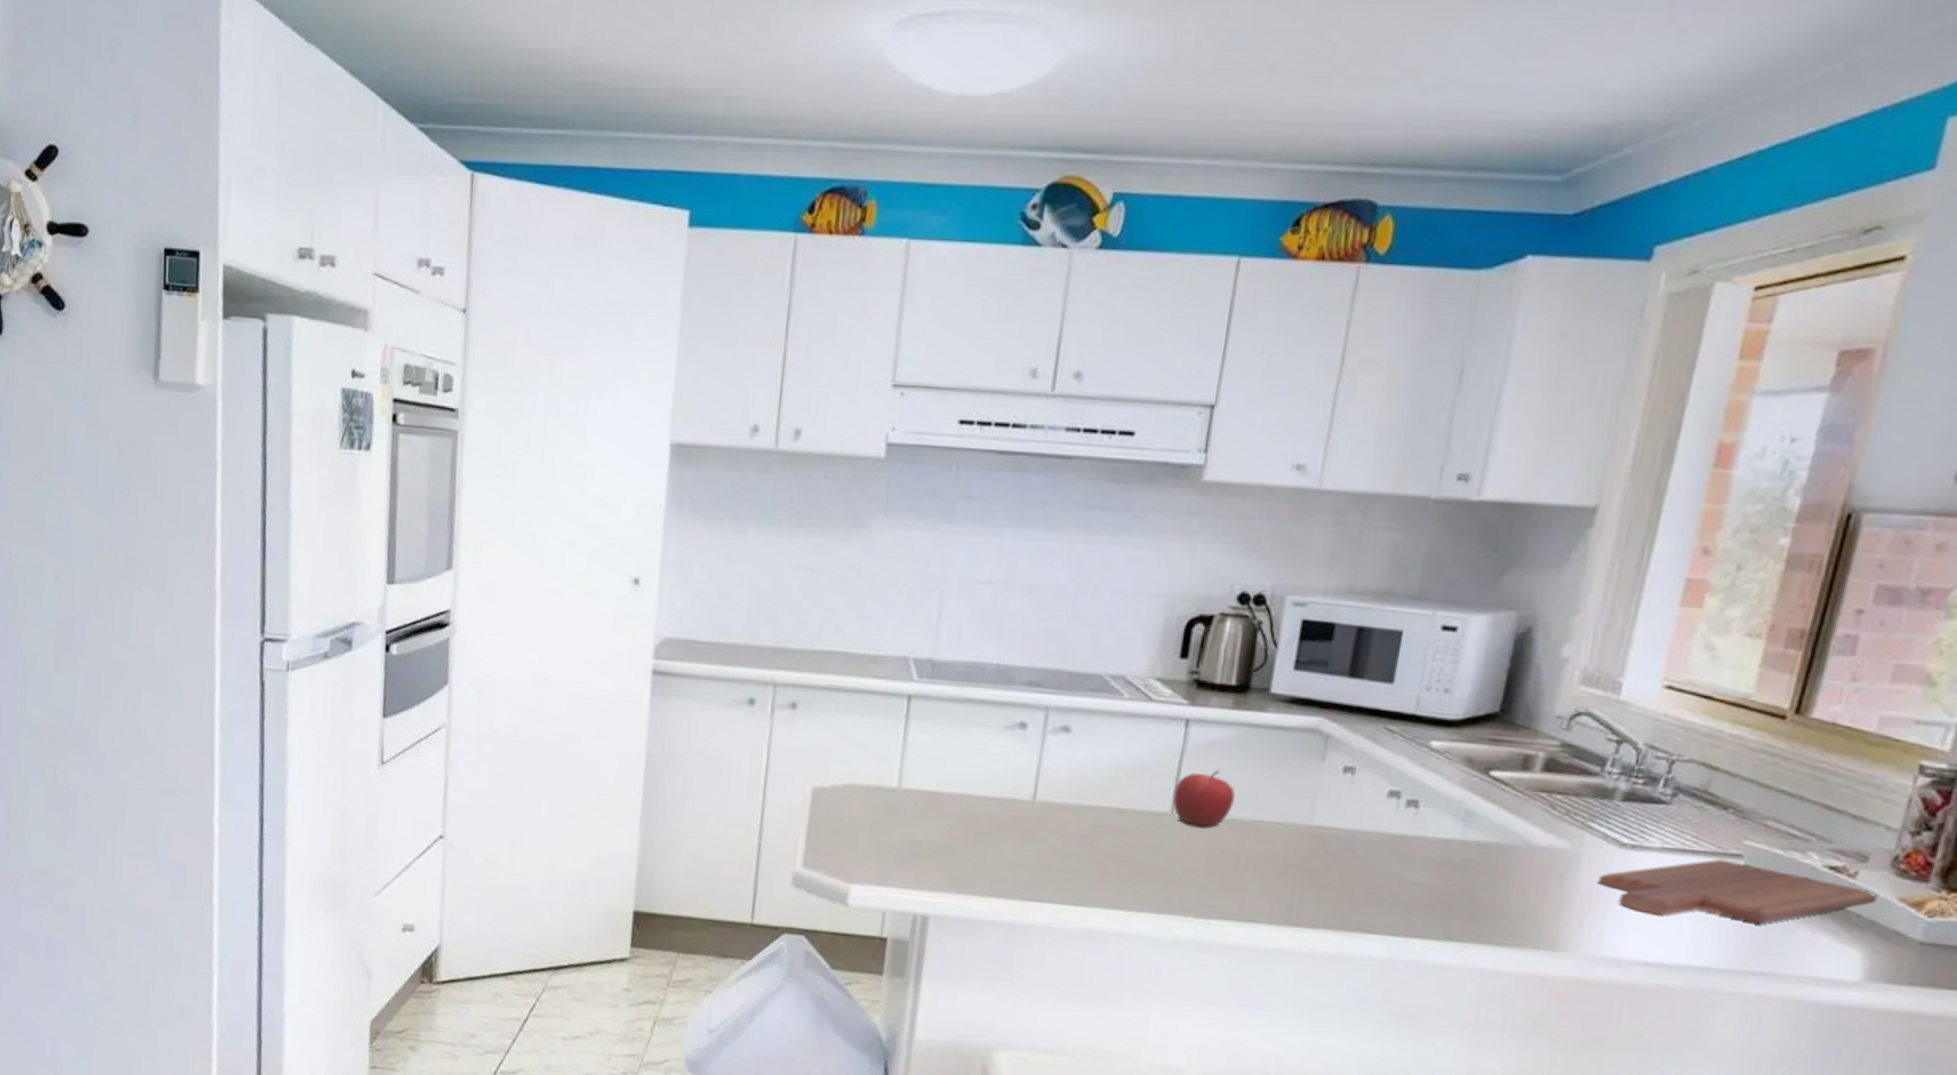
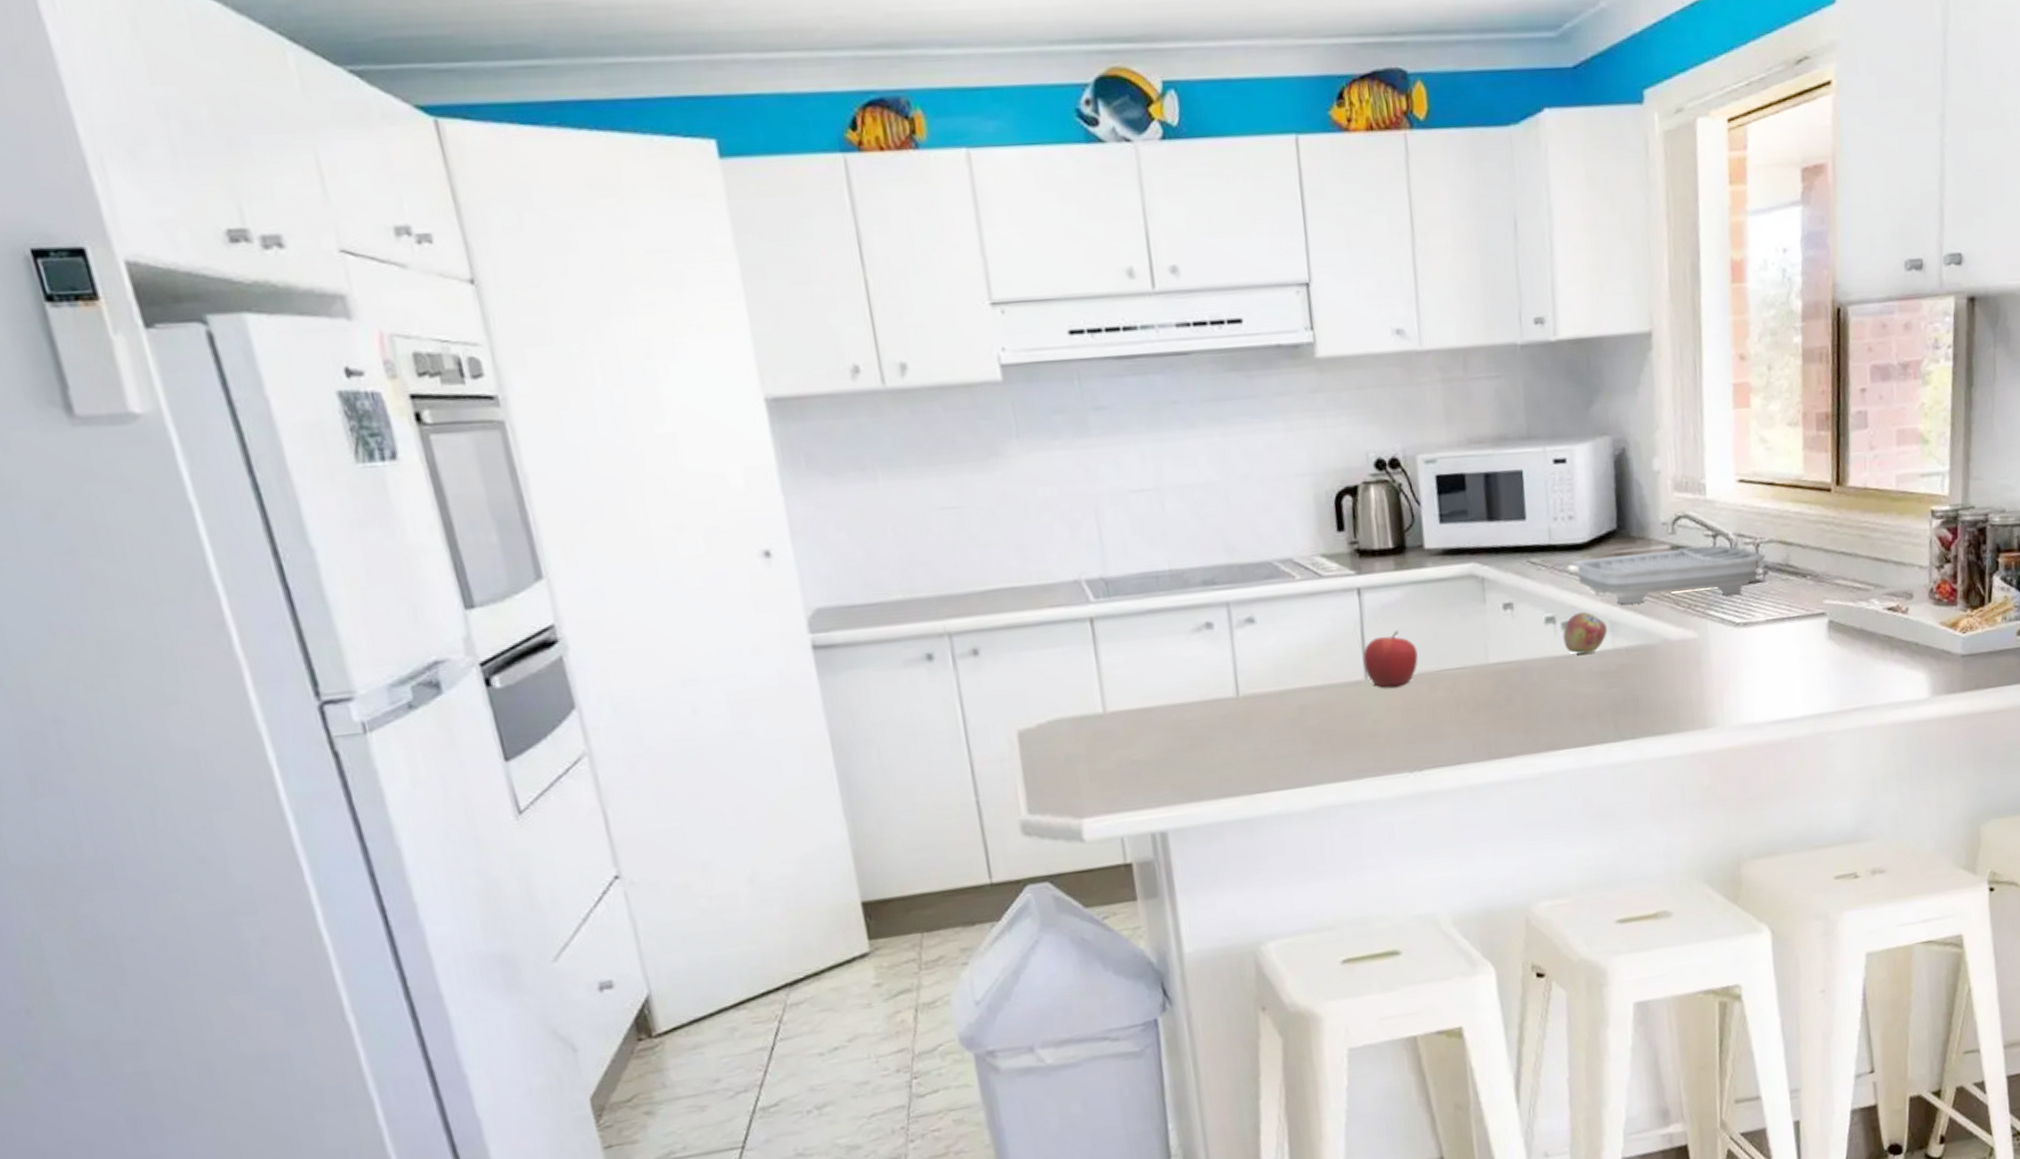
fruit: none [1404,792,1460,839] -> present [1562,611,1607,654]
dish rack: none [1434,737,1679,812] -> present [1571,545,1765,604]
cutting board: present [1598,859,1878,925] -> none [1725,619,1926,680]

